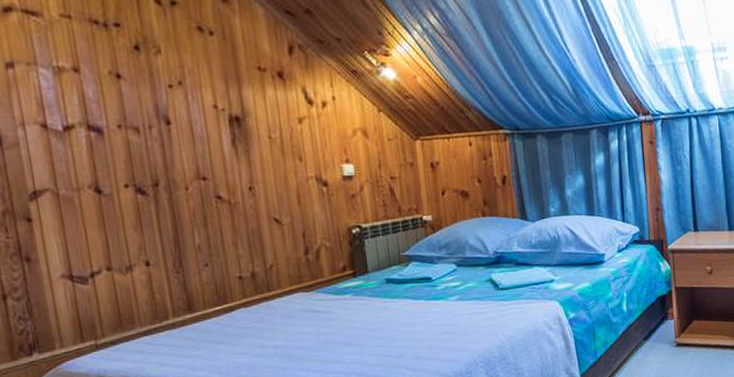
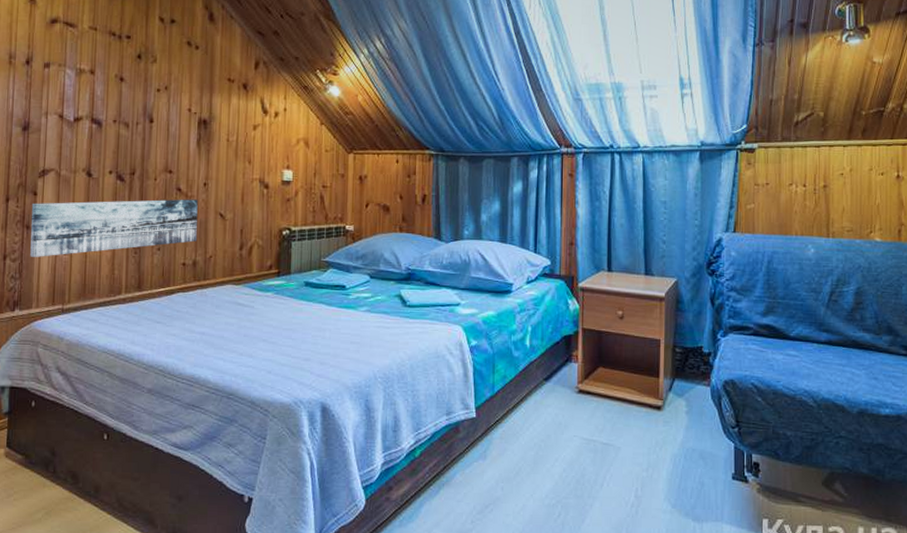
wall art: none [27,206,252,293] -> present [30,199,198,257]

